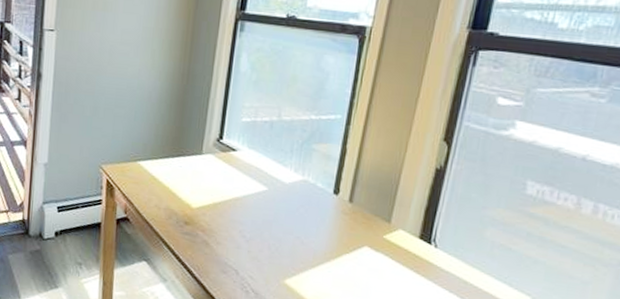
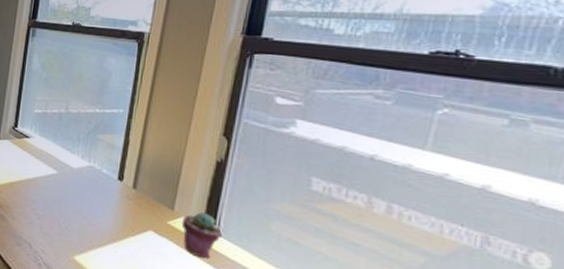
potted succulent: none [397,223,438,271] -> present [181,211,222,259]

